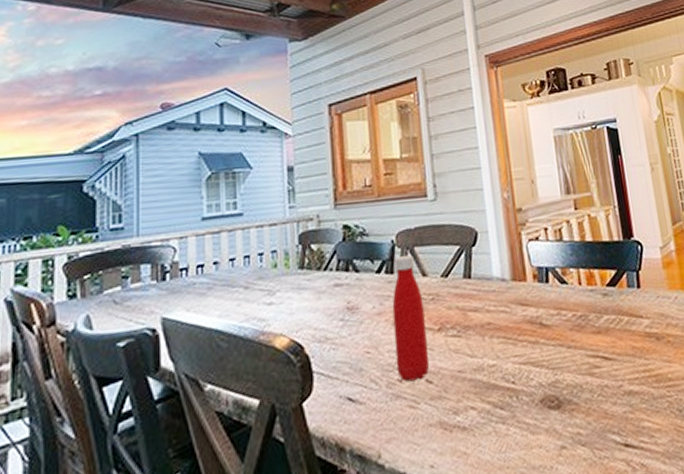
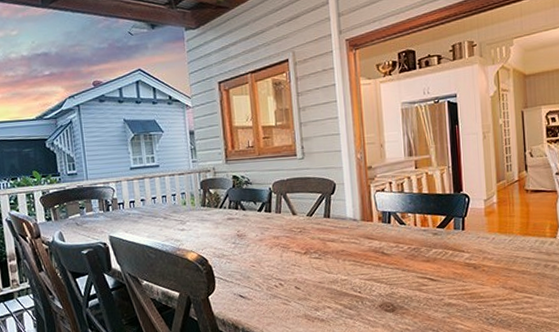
bottle: present [392,254,430,382] -> none [270,199,298,287]

